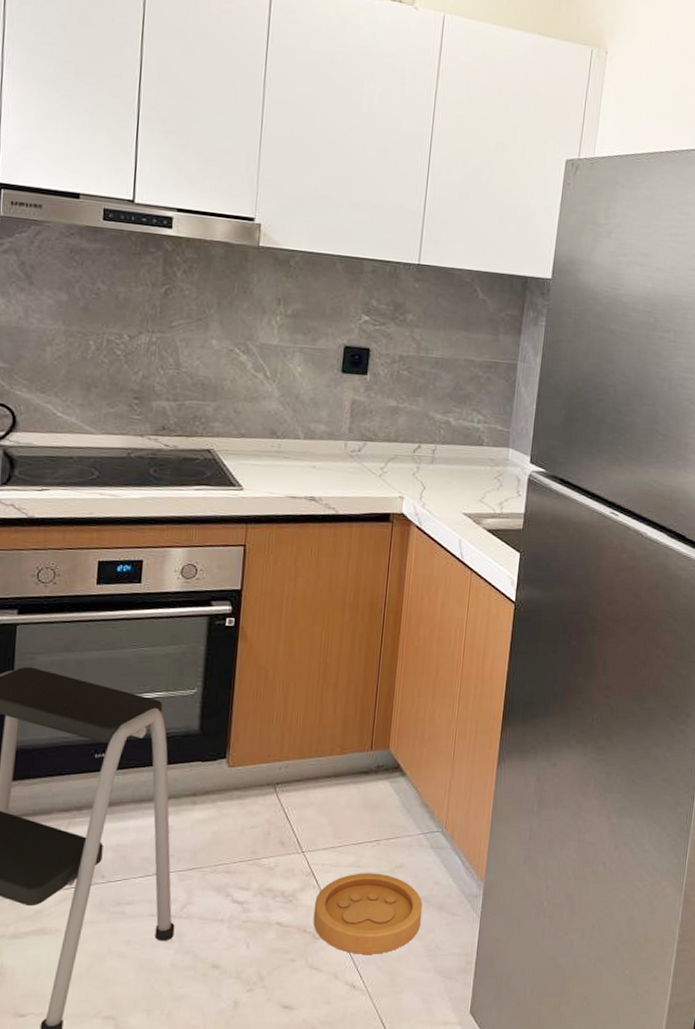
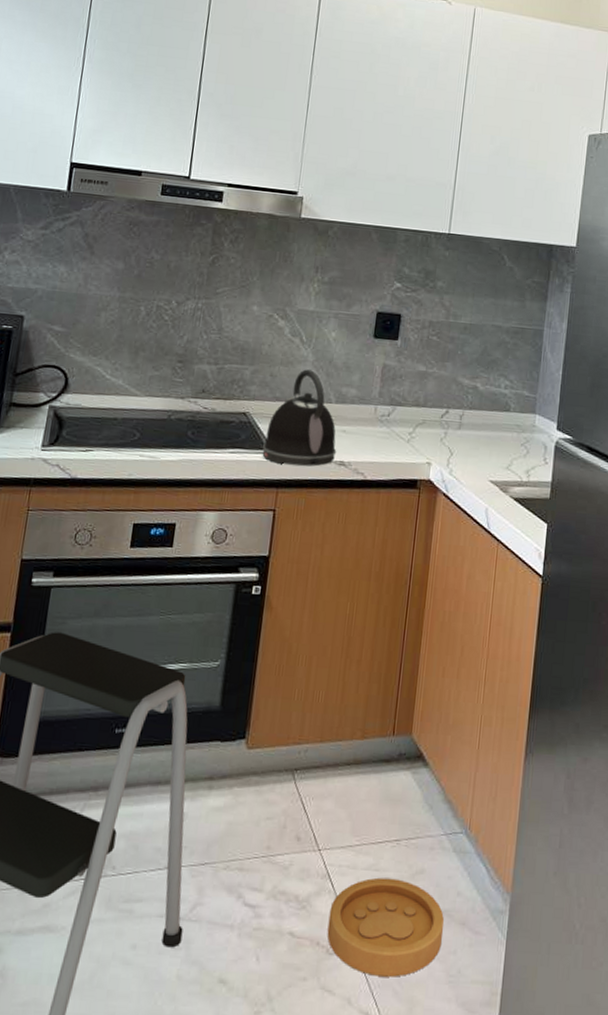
kettle: none [228,405,307,503] -> present [262,369,337,467]

